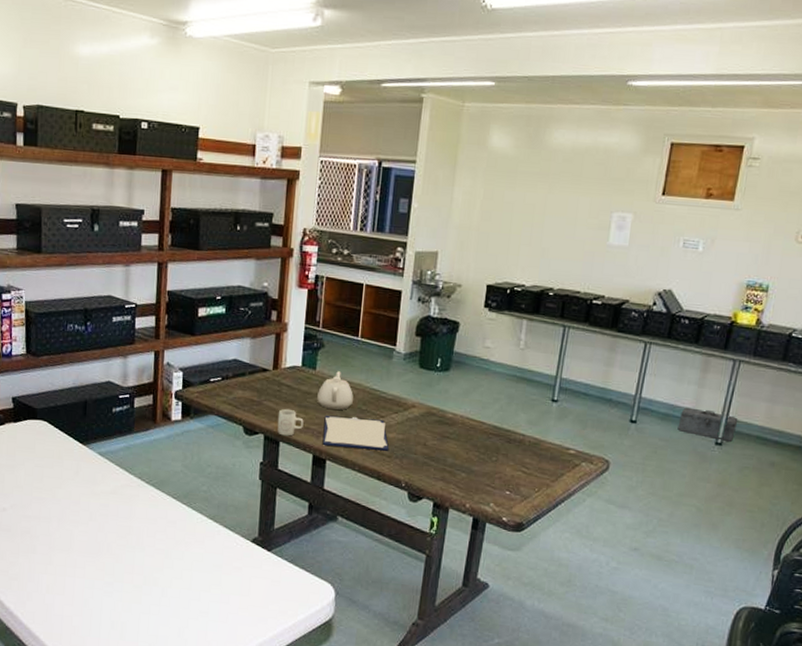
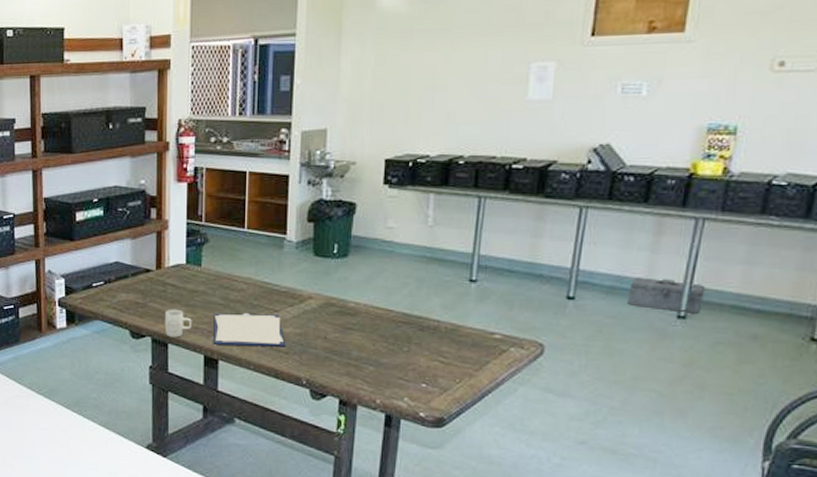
teapot: present [316,371,354,410] -> none [203,266,245,307]

